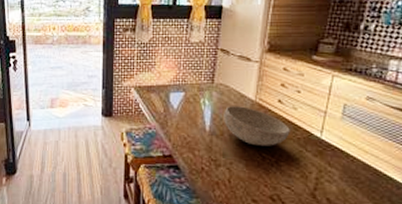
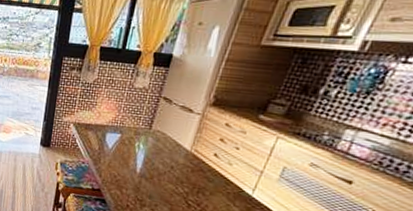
bowl: present [224,106,290,146] -> none [155,152,221,196]

